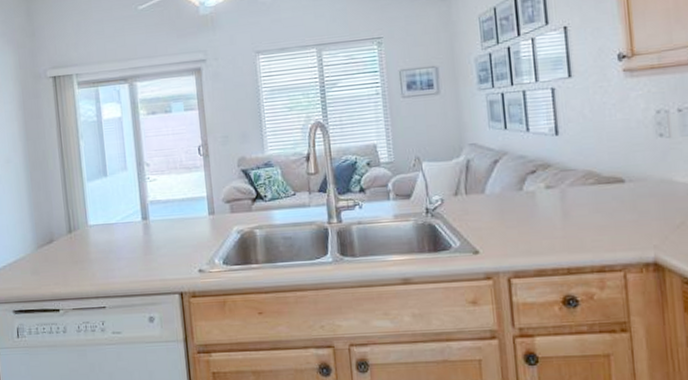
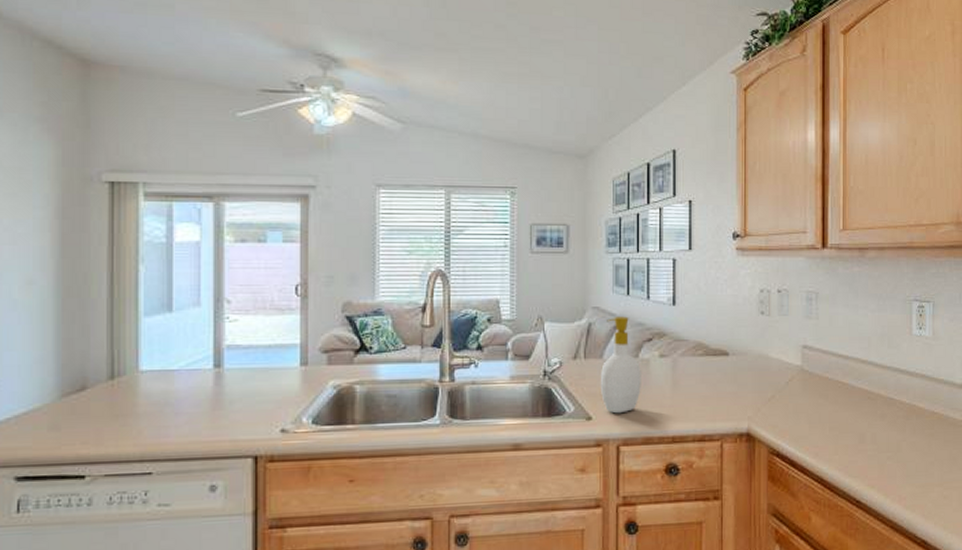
soap bottle: none [484,150,529,247] -> present [600,316,641,414]

